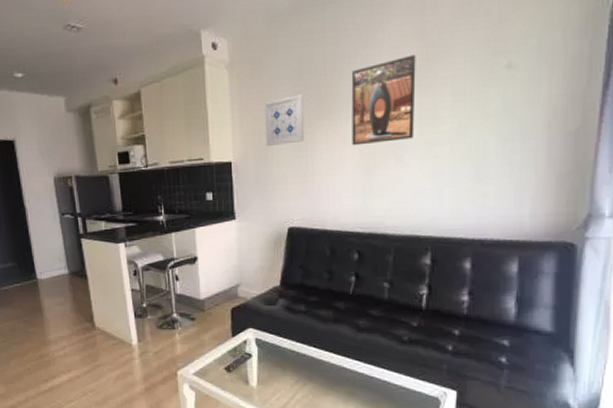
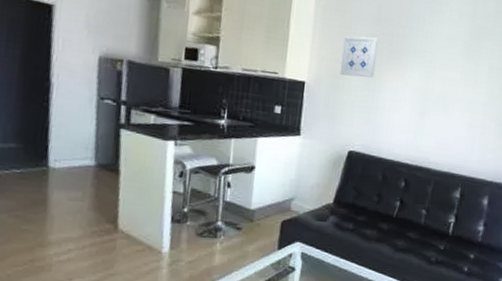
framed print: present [351,54,416,146] -> none [412,29,468,95]

